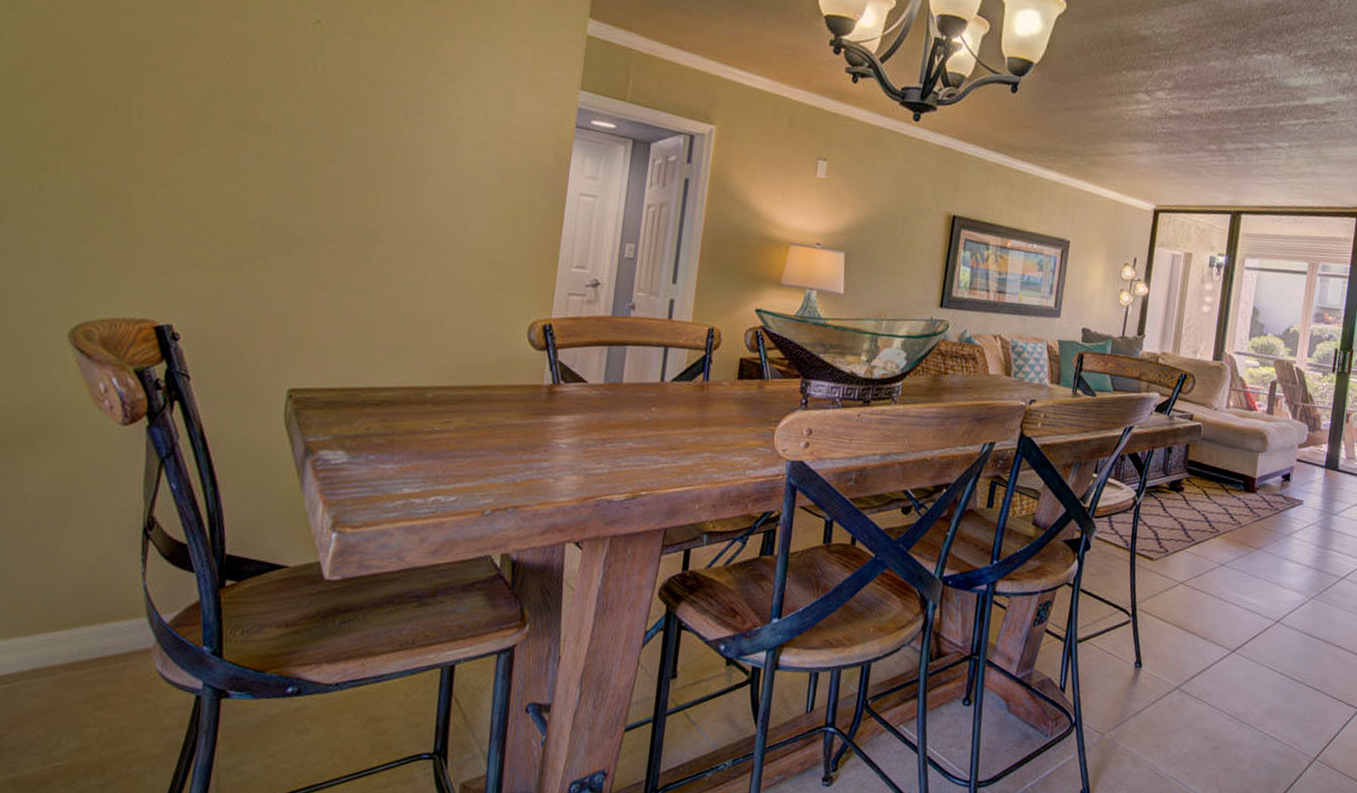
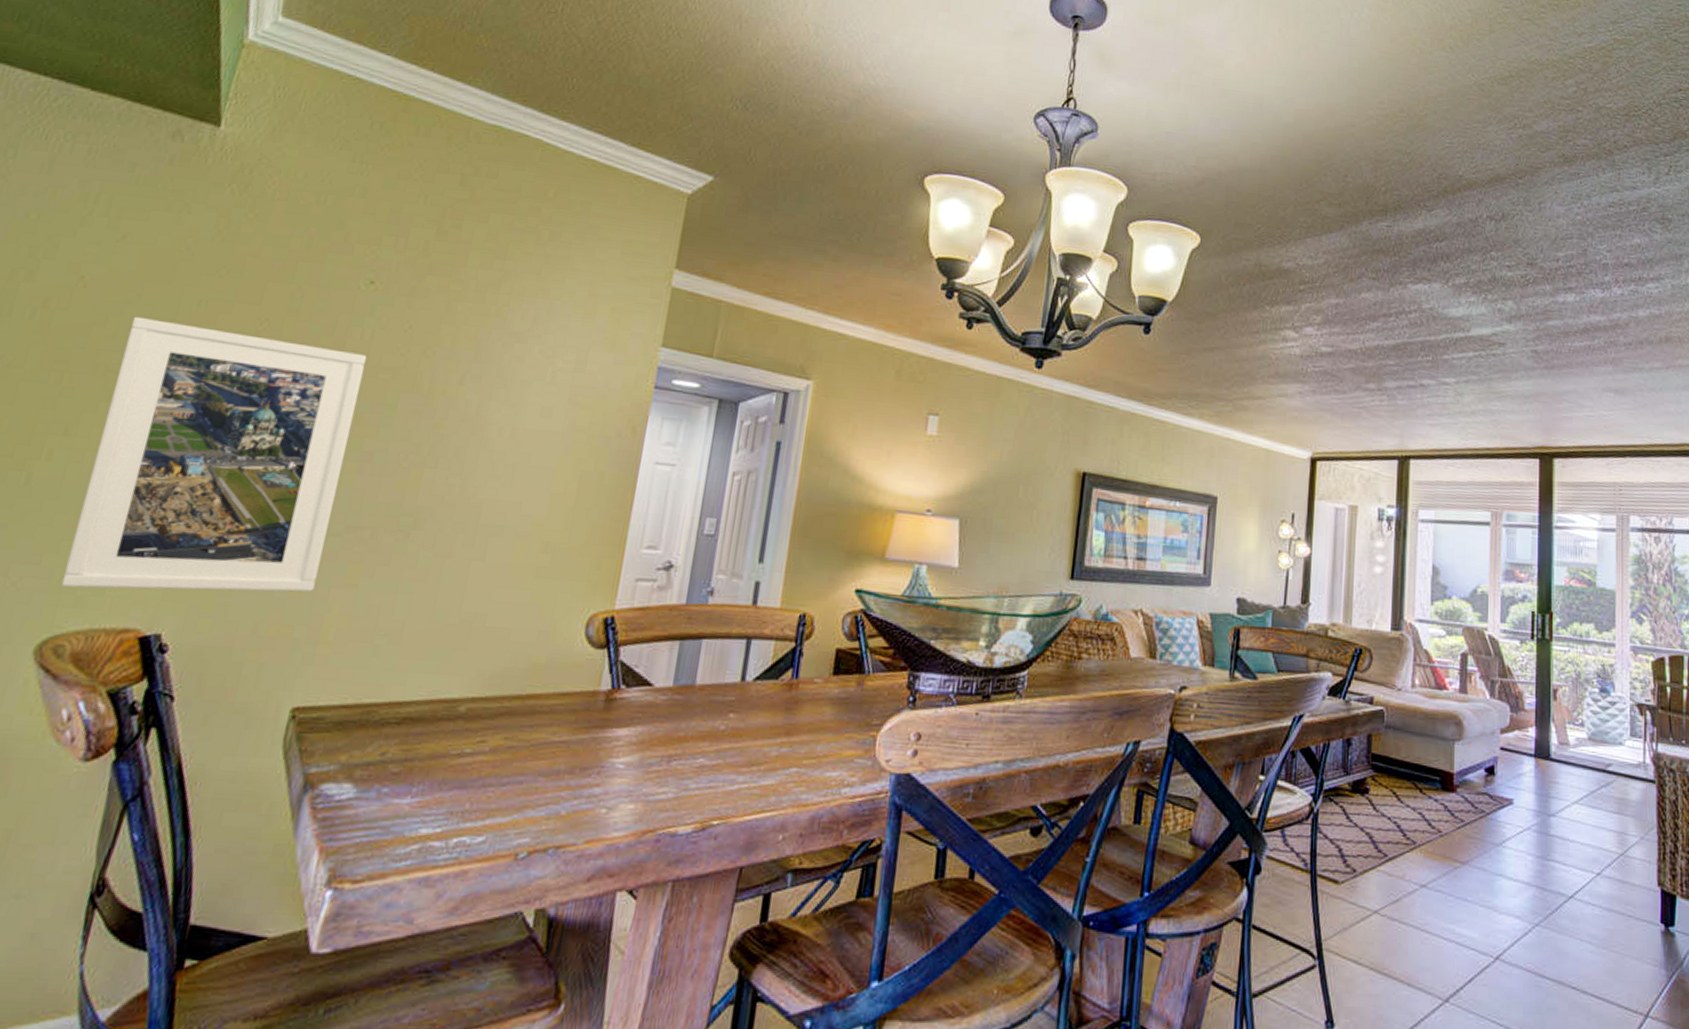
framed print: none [82,46,321,294] -> present [60,316,367,592]

